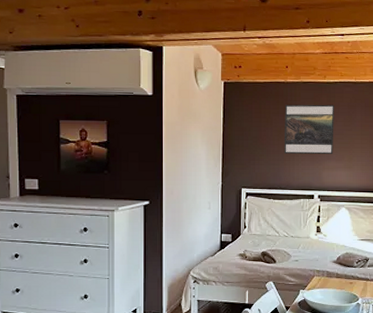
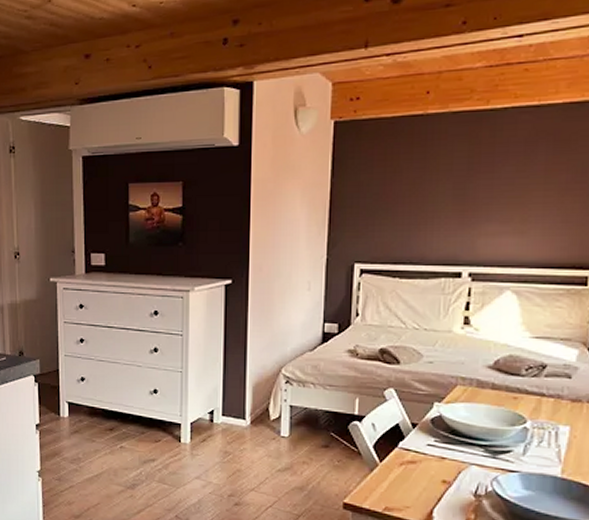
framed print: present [284,104,334,155] -> none [418,141,501,216]

